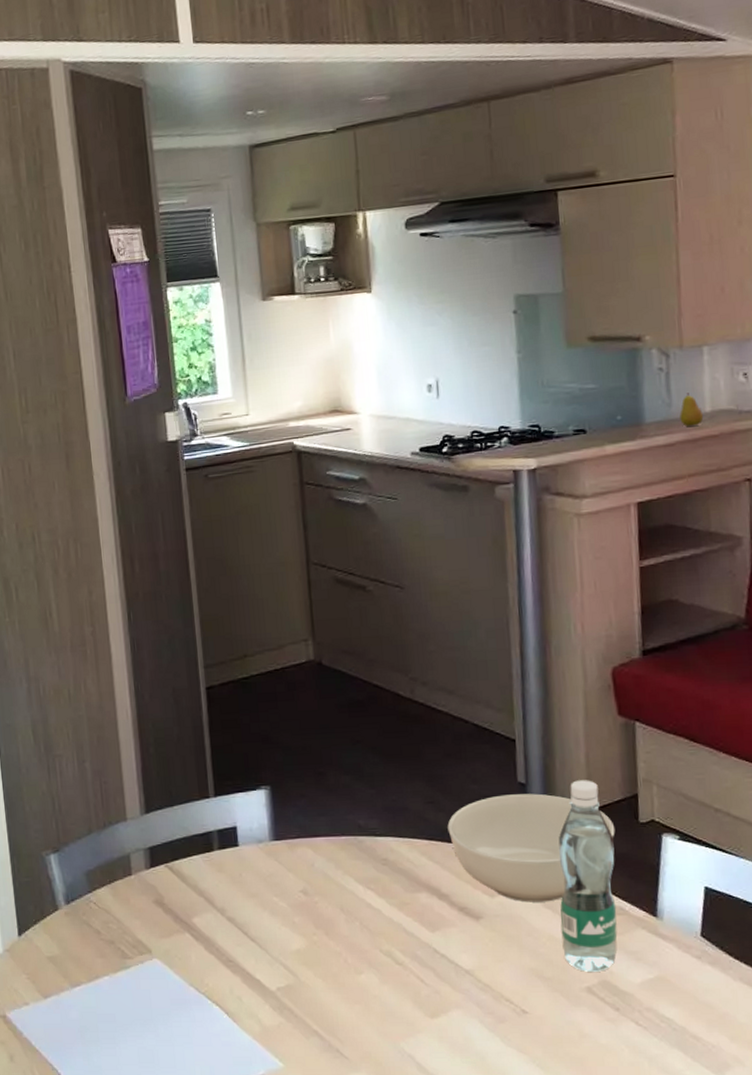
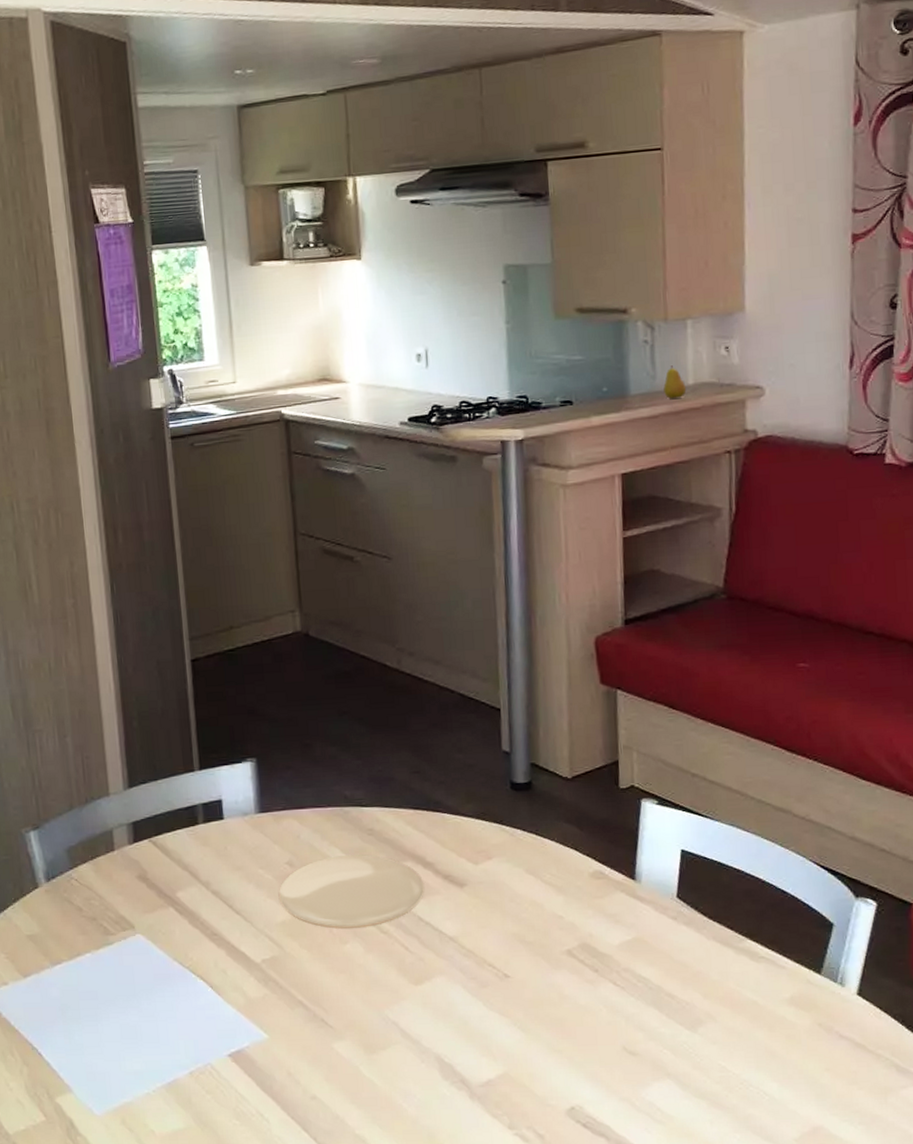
plate: none [293,885,440,960] -> present [278,854,425,929]
bowl: present [447,793,615,903] -> none [433,761,596,869]
bottle: present [558,780,618,972] -> none [541,747,597,935]

